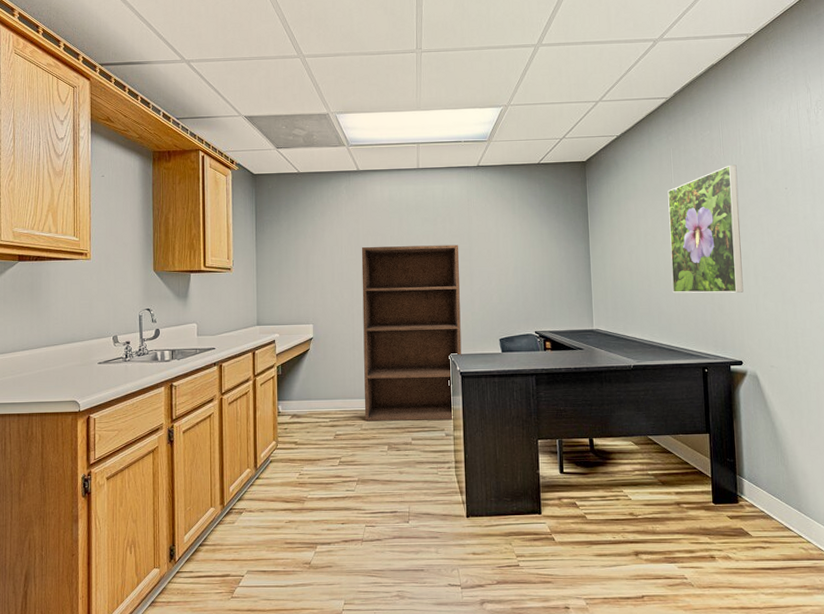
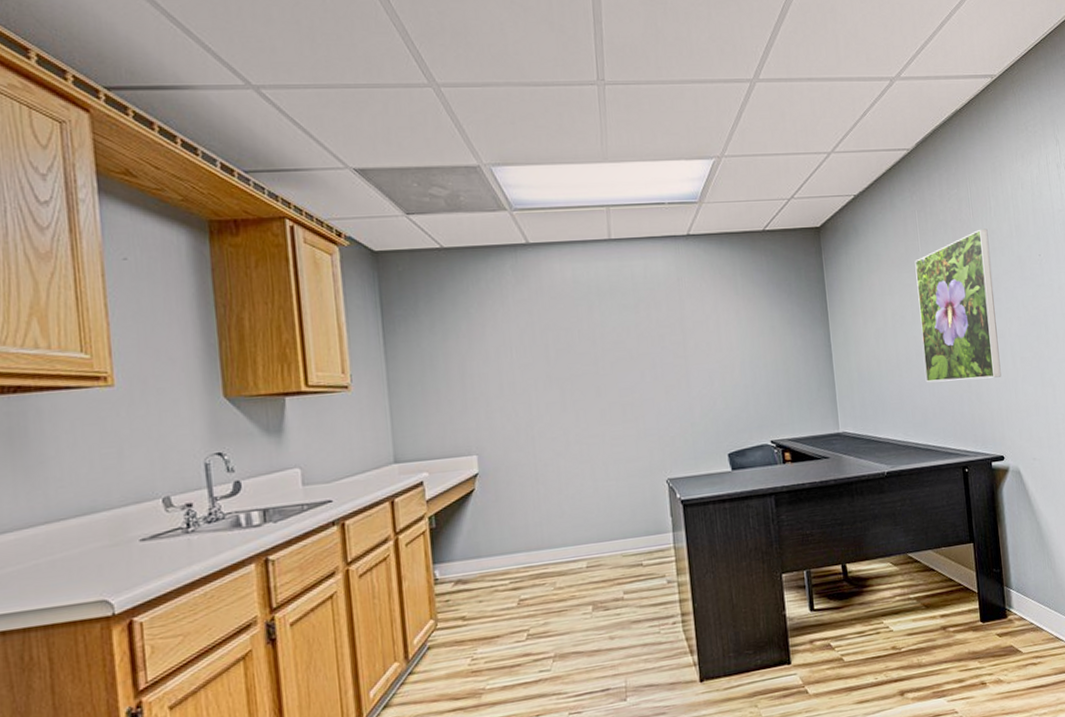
bookshelf: present [361,244,462,422] -> none [538,337,682,578]

